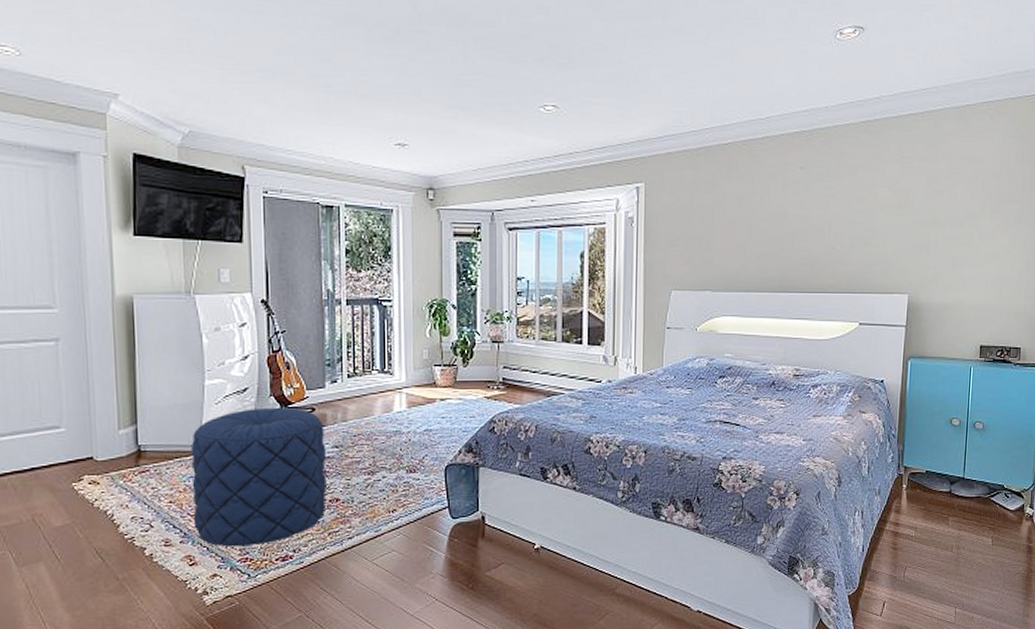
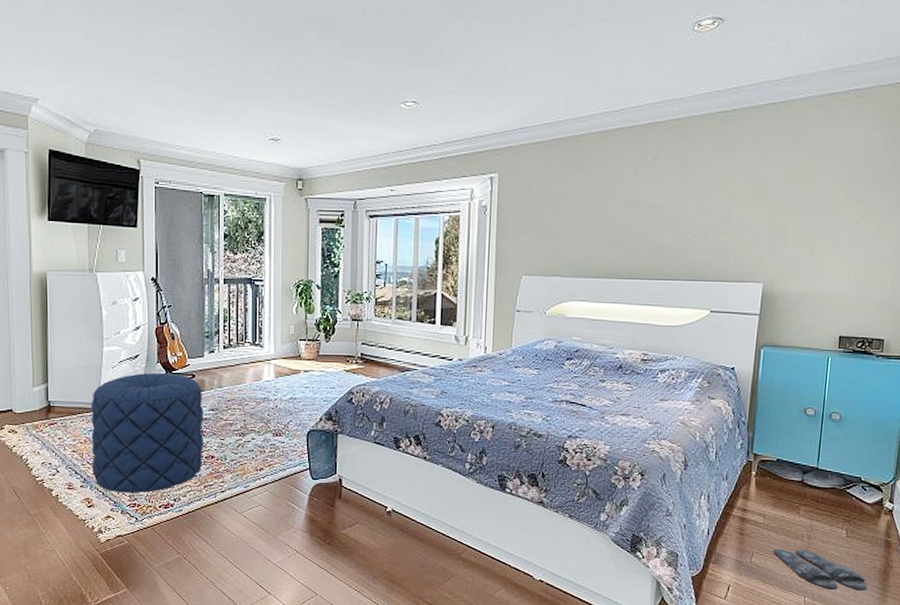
slippers: none [925,559,1012,599] -> present [773,548,867,591]

